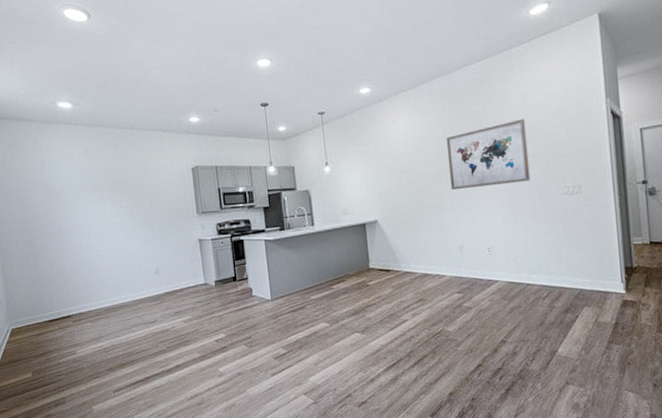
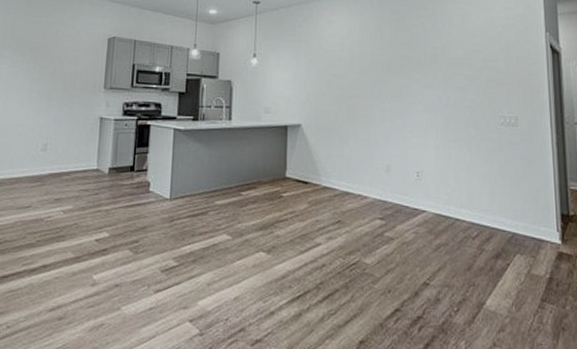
wall art: present [446,118,531,191] -> none [382,39,466,105]

